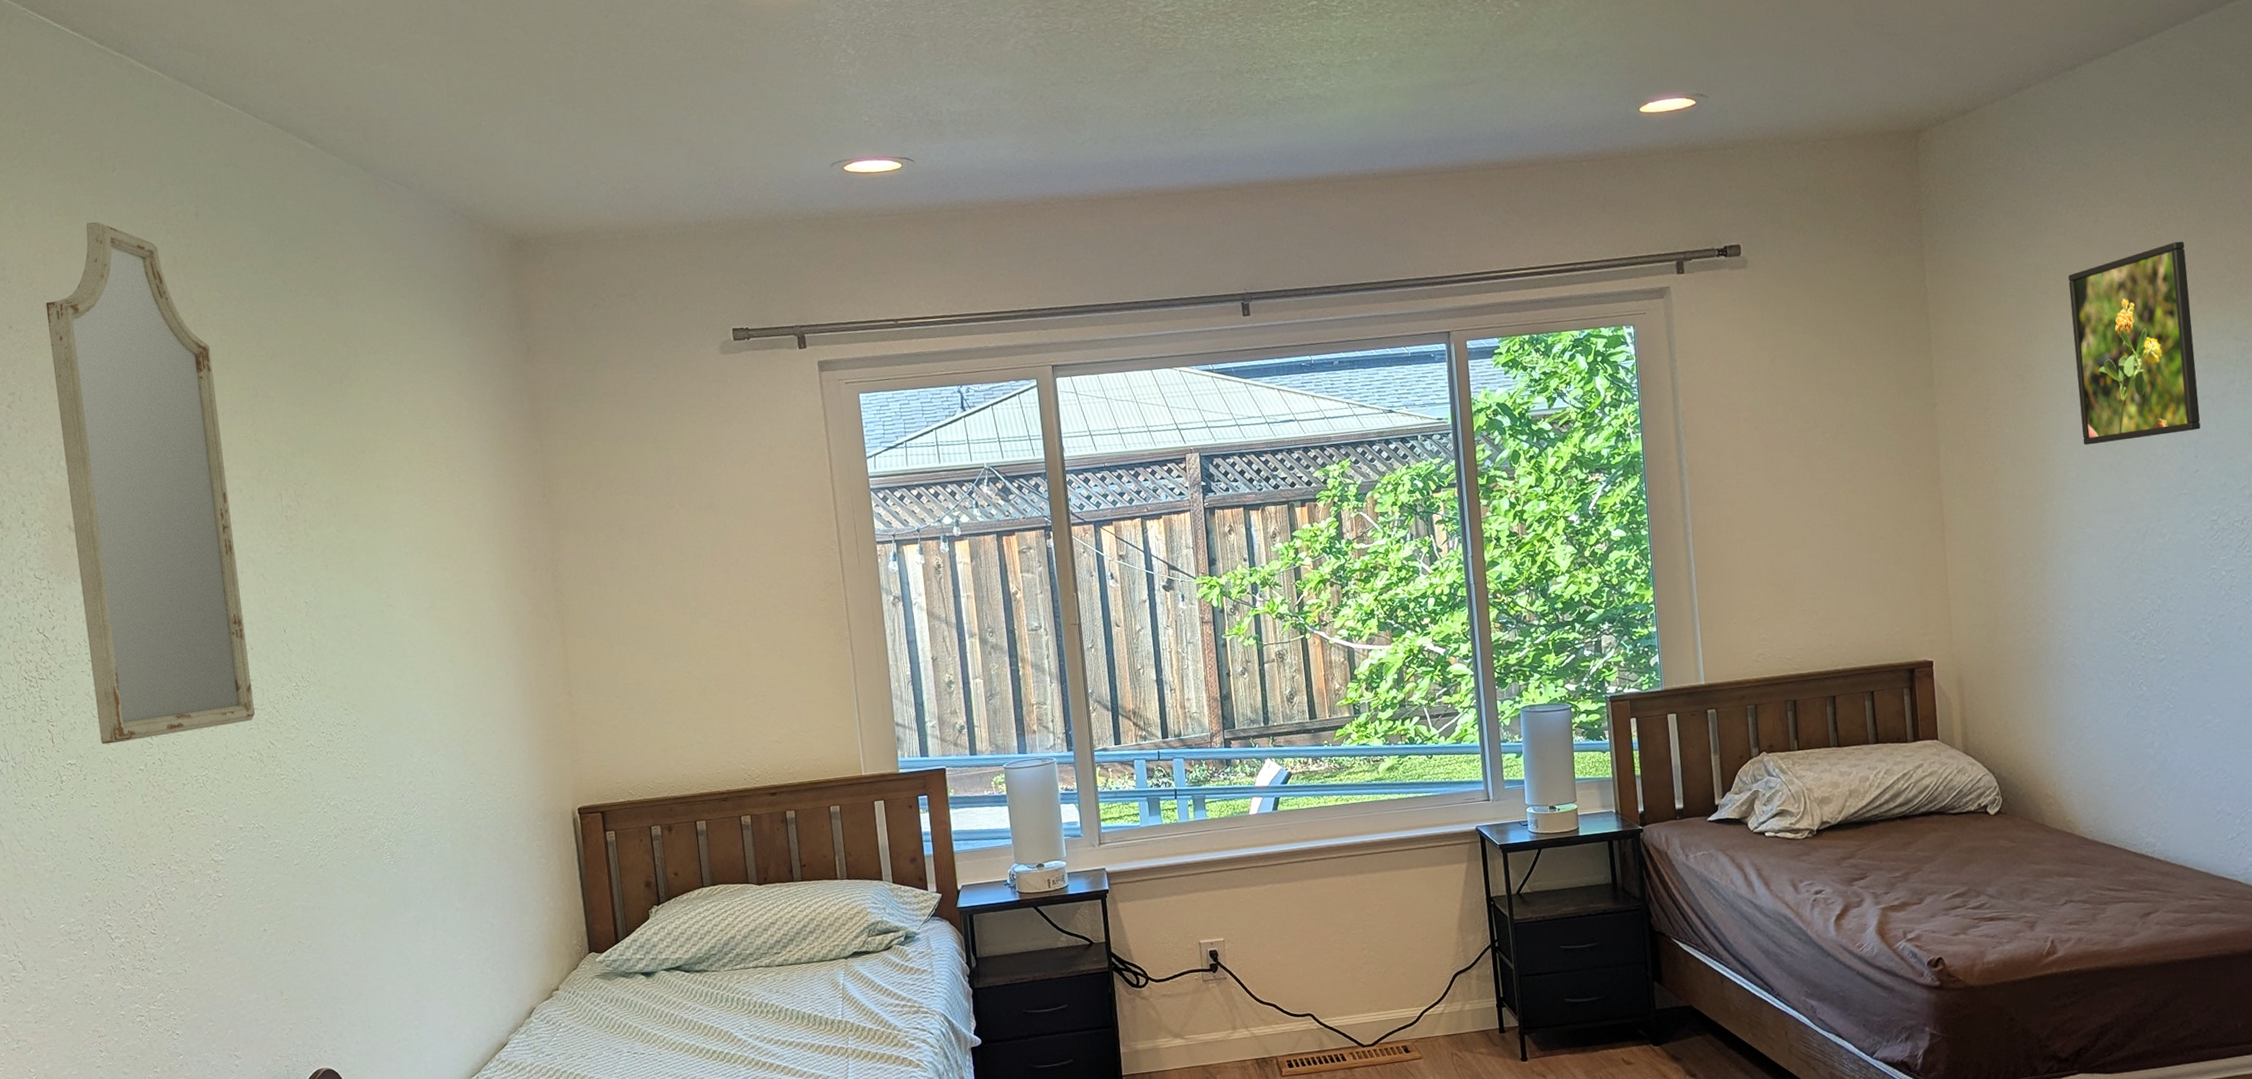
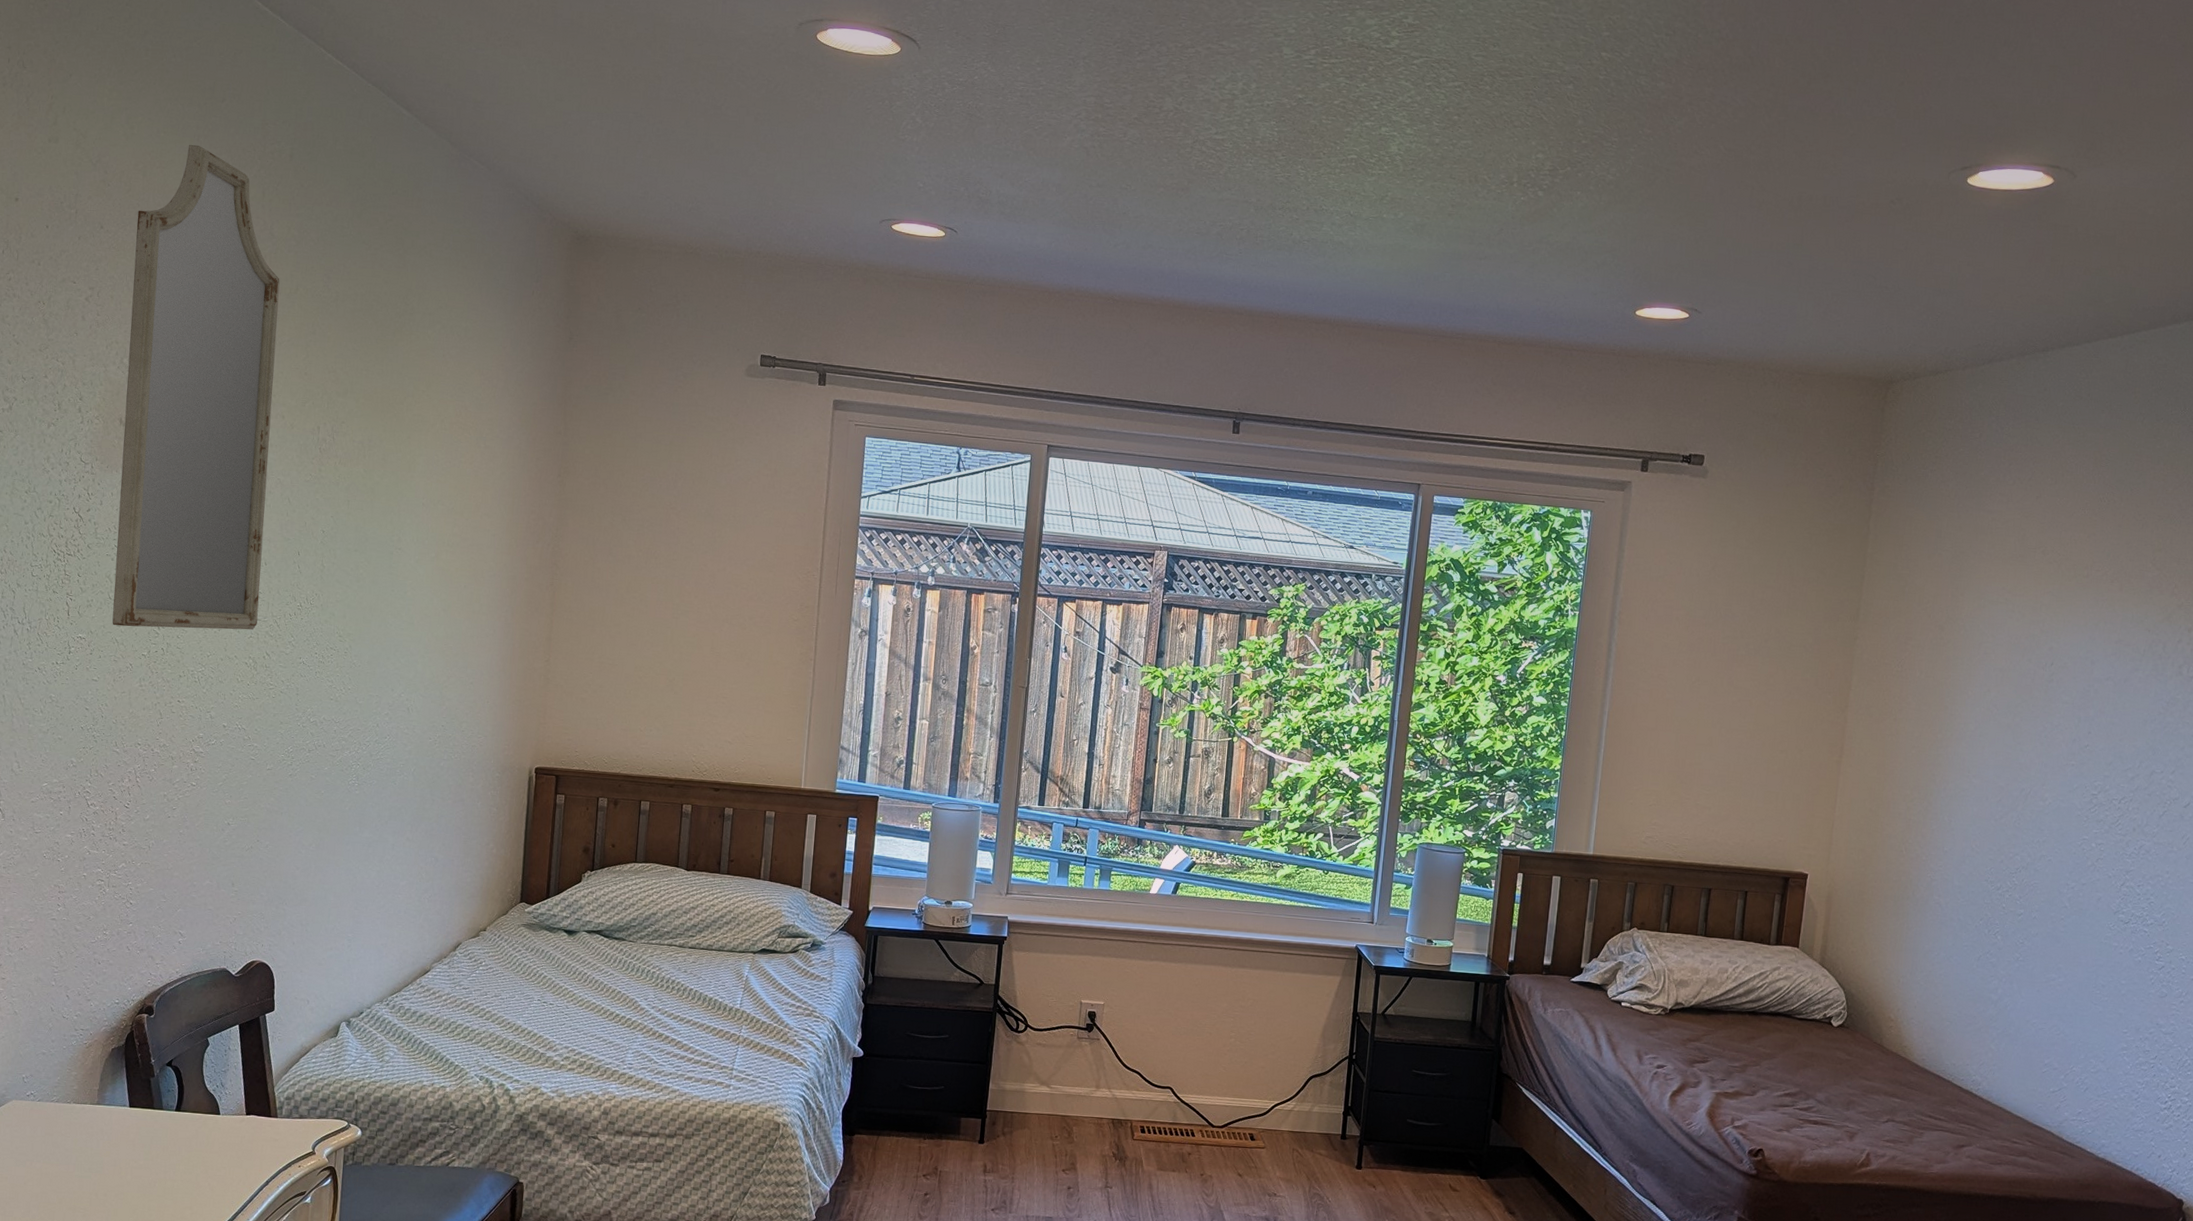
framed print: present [2068,241,2201,445] -> none [1986,530,2117,708]

